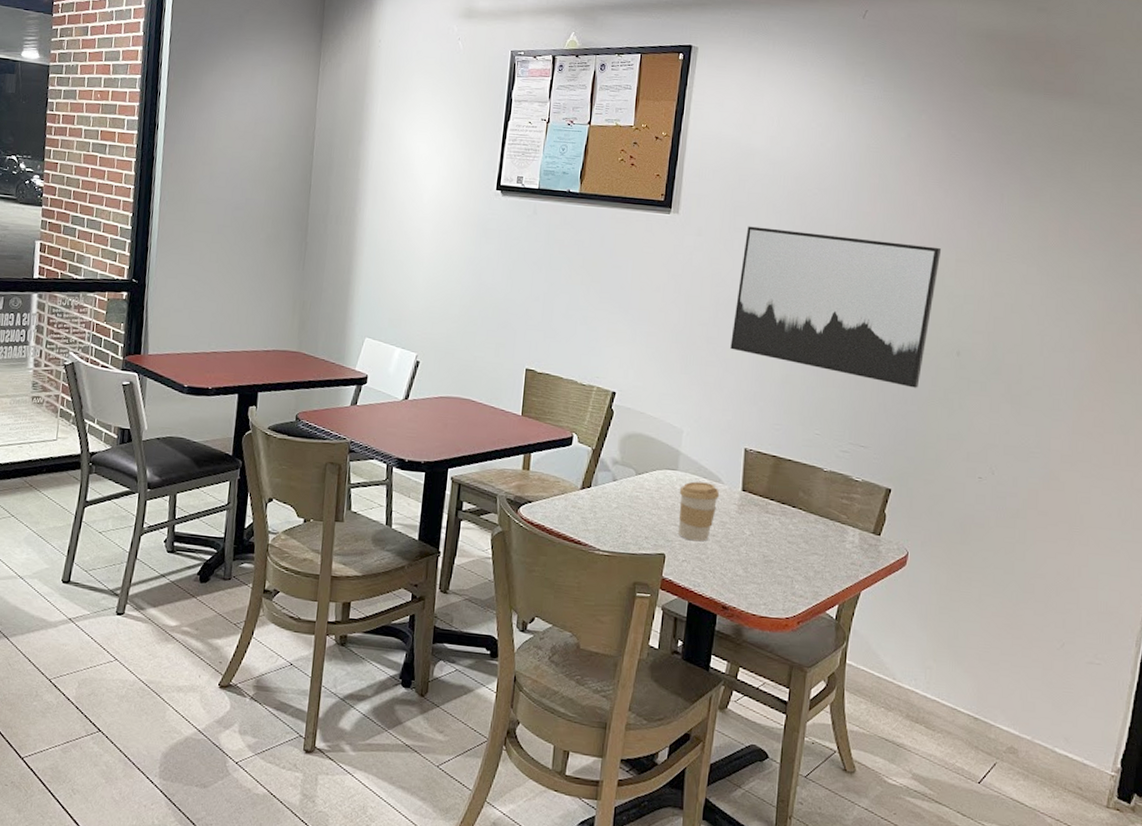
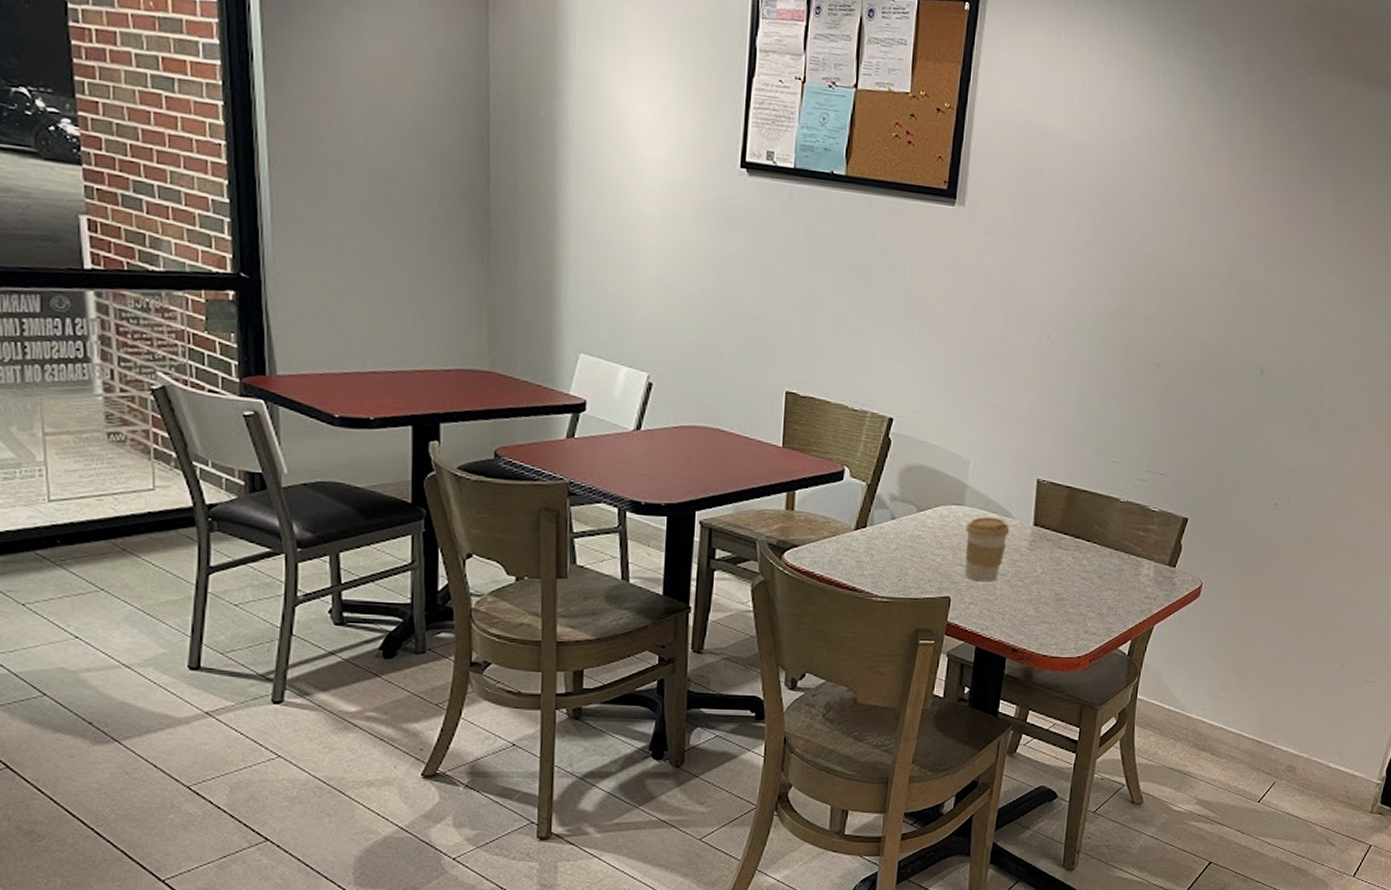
wall art: present [730,226,942,388] -> none [1022,223,1251,411]

